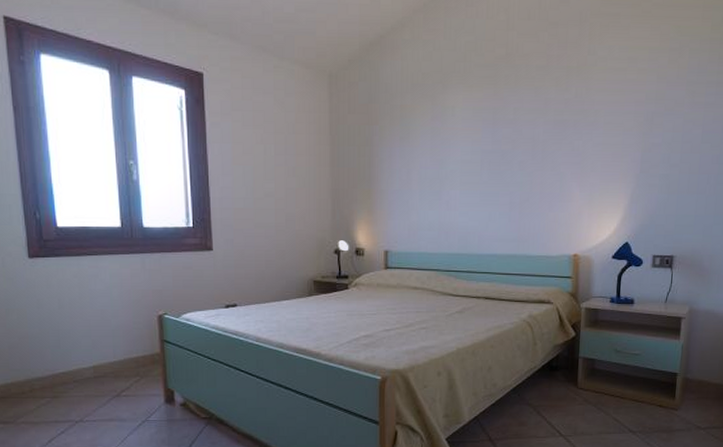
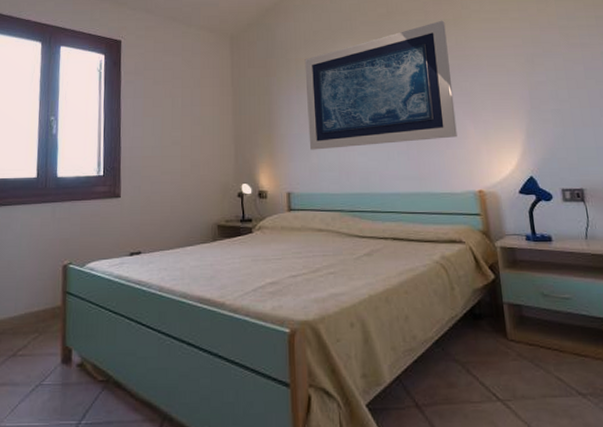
wall art: none [410,67,567,208] -> present [304,20,458,150]

